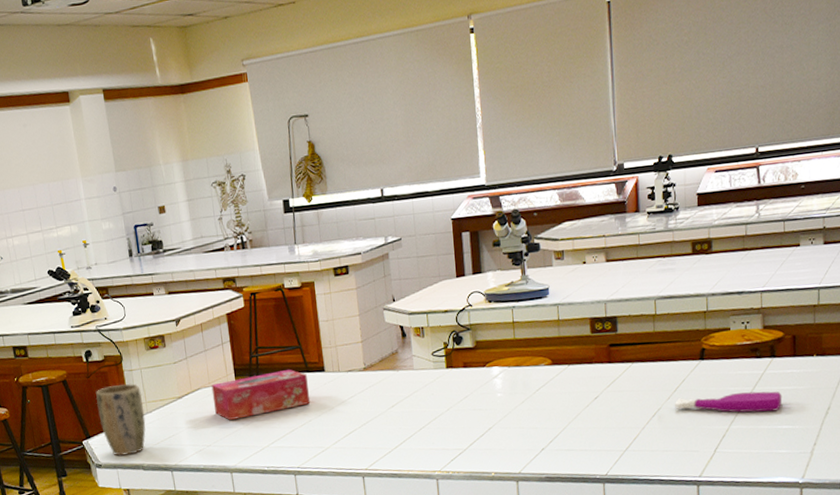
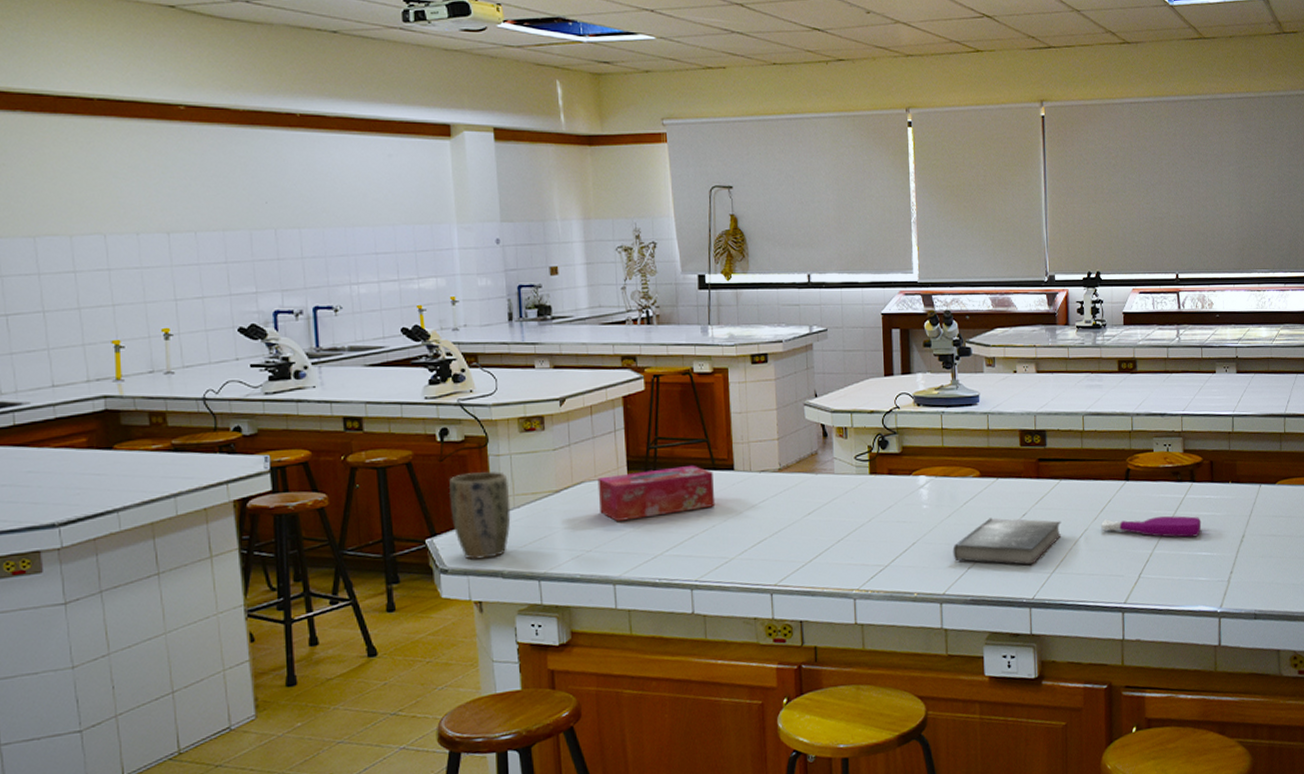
book: none [527,402,634,444] -> present [953,518,1062,565]

